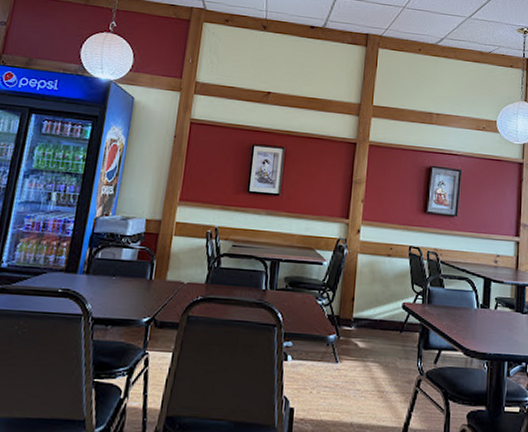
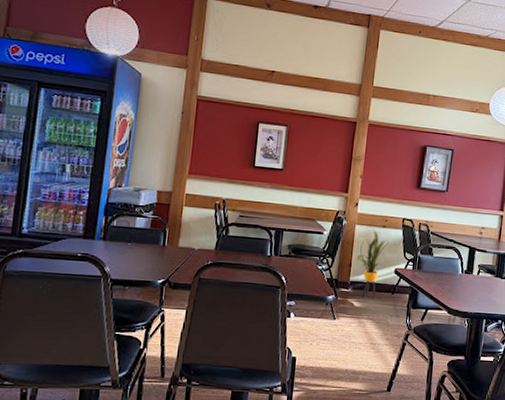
house plant: none [359,259,406,337] -> present [356,230,399,298]

